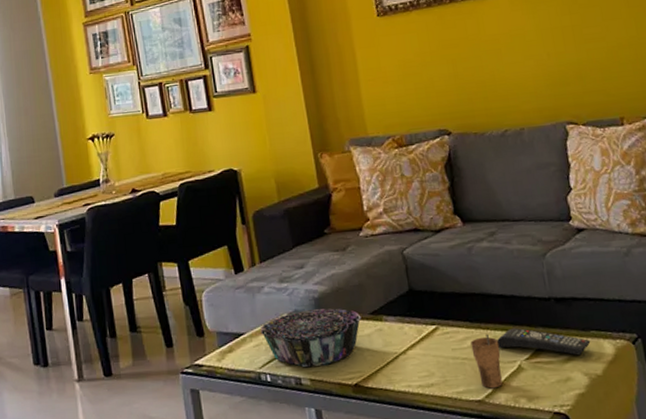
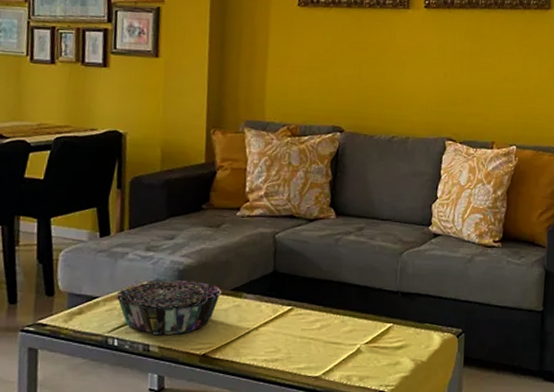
cup: present [470,334,503,389] -> none [319,318,345,367]
remote control: present [497,327,591,356] -> none [343,315,423,344]

